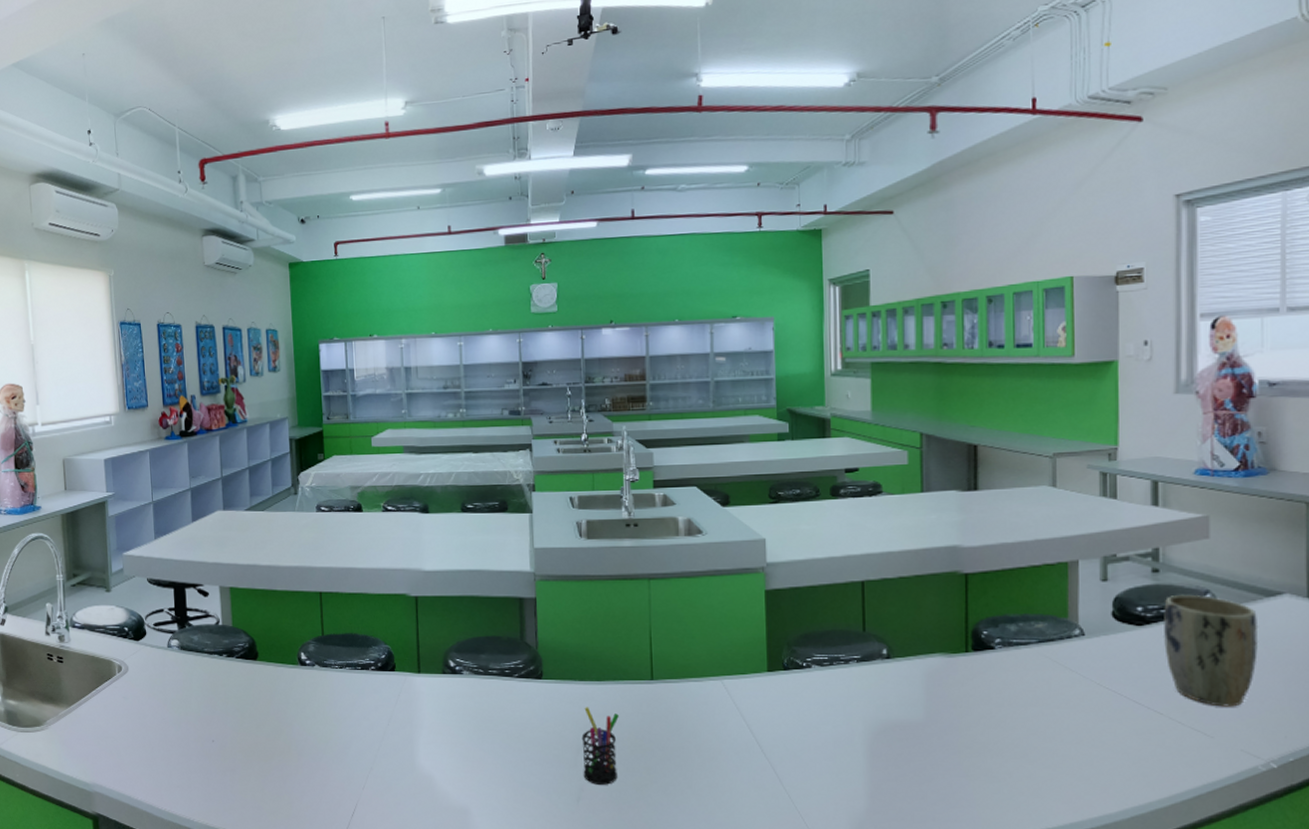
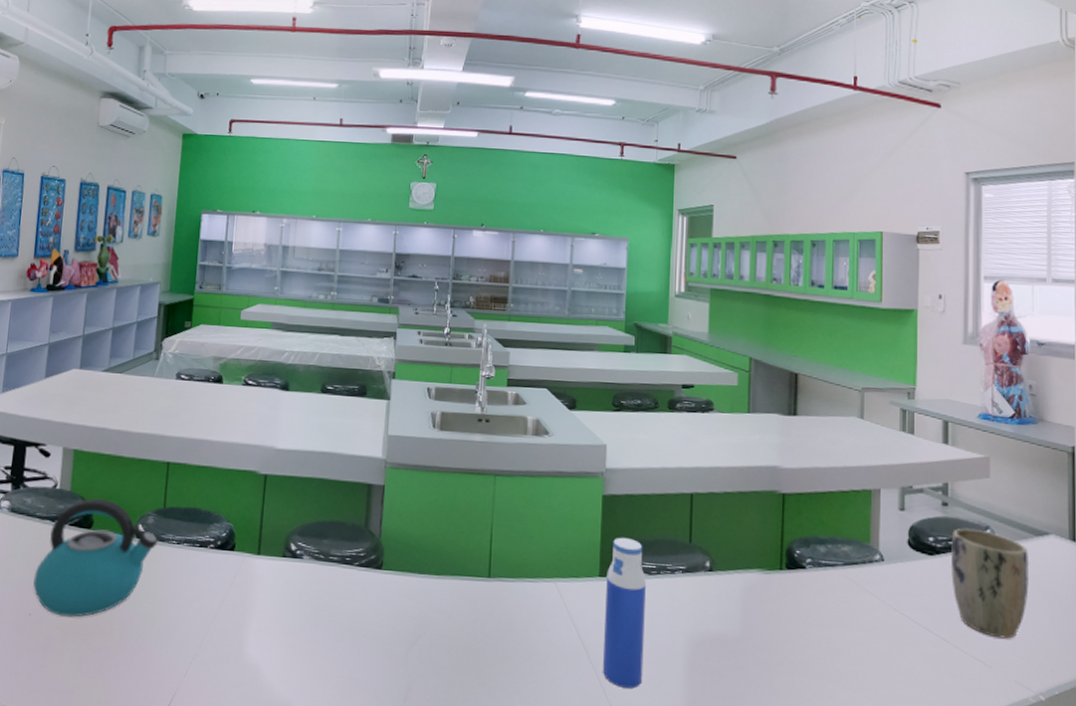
kettle: none [211,631,321,741] -> present [33,498,158,617]
pen holder: present [581,707,619,785] -> none [412,601,454,685]
water bottle: none [775,631,821,778] -> present [602,537,646,689]

